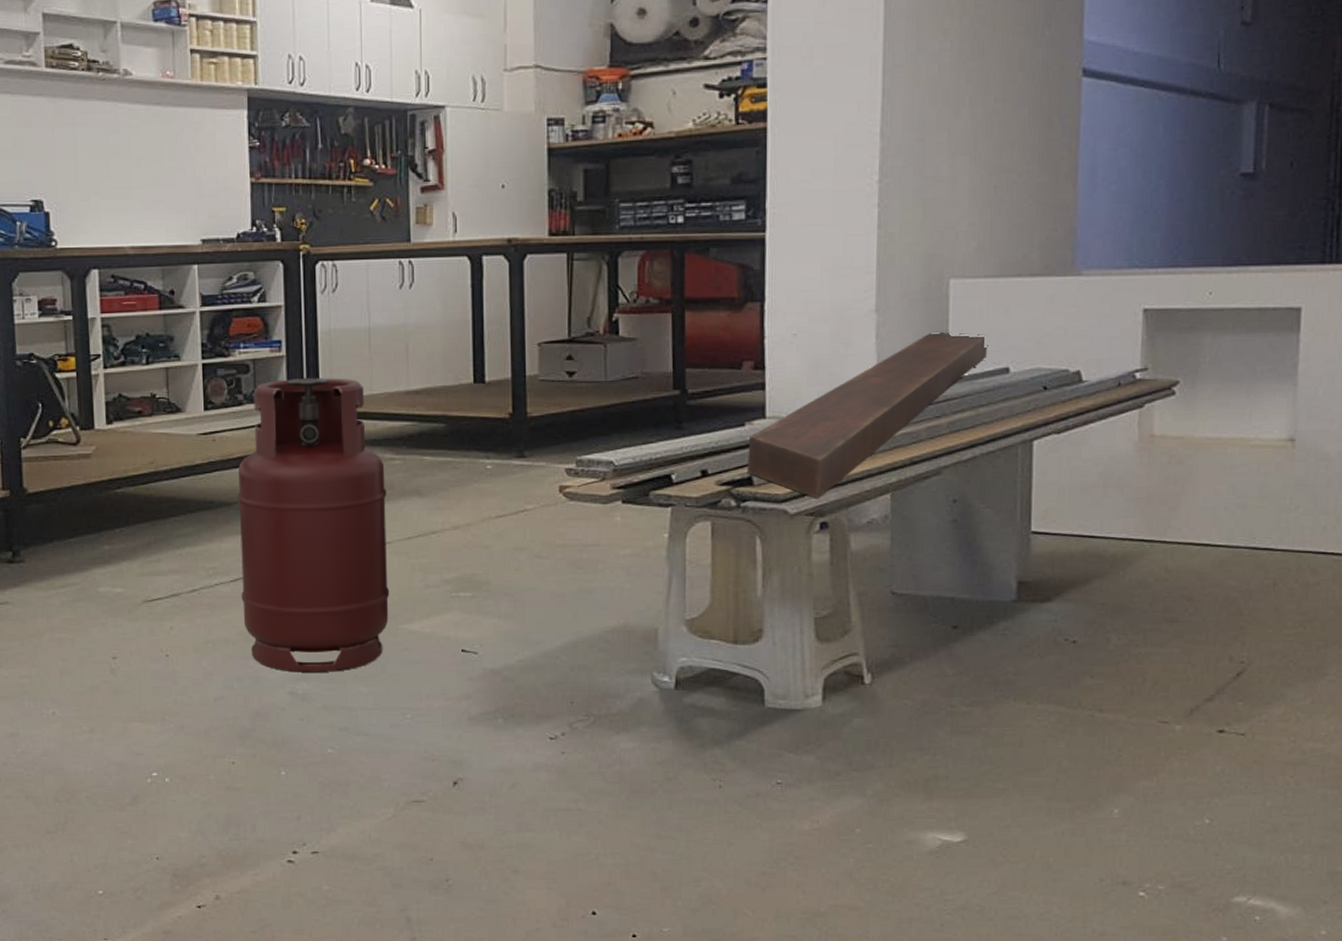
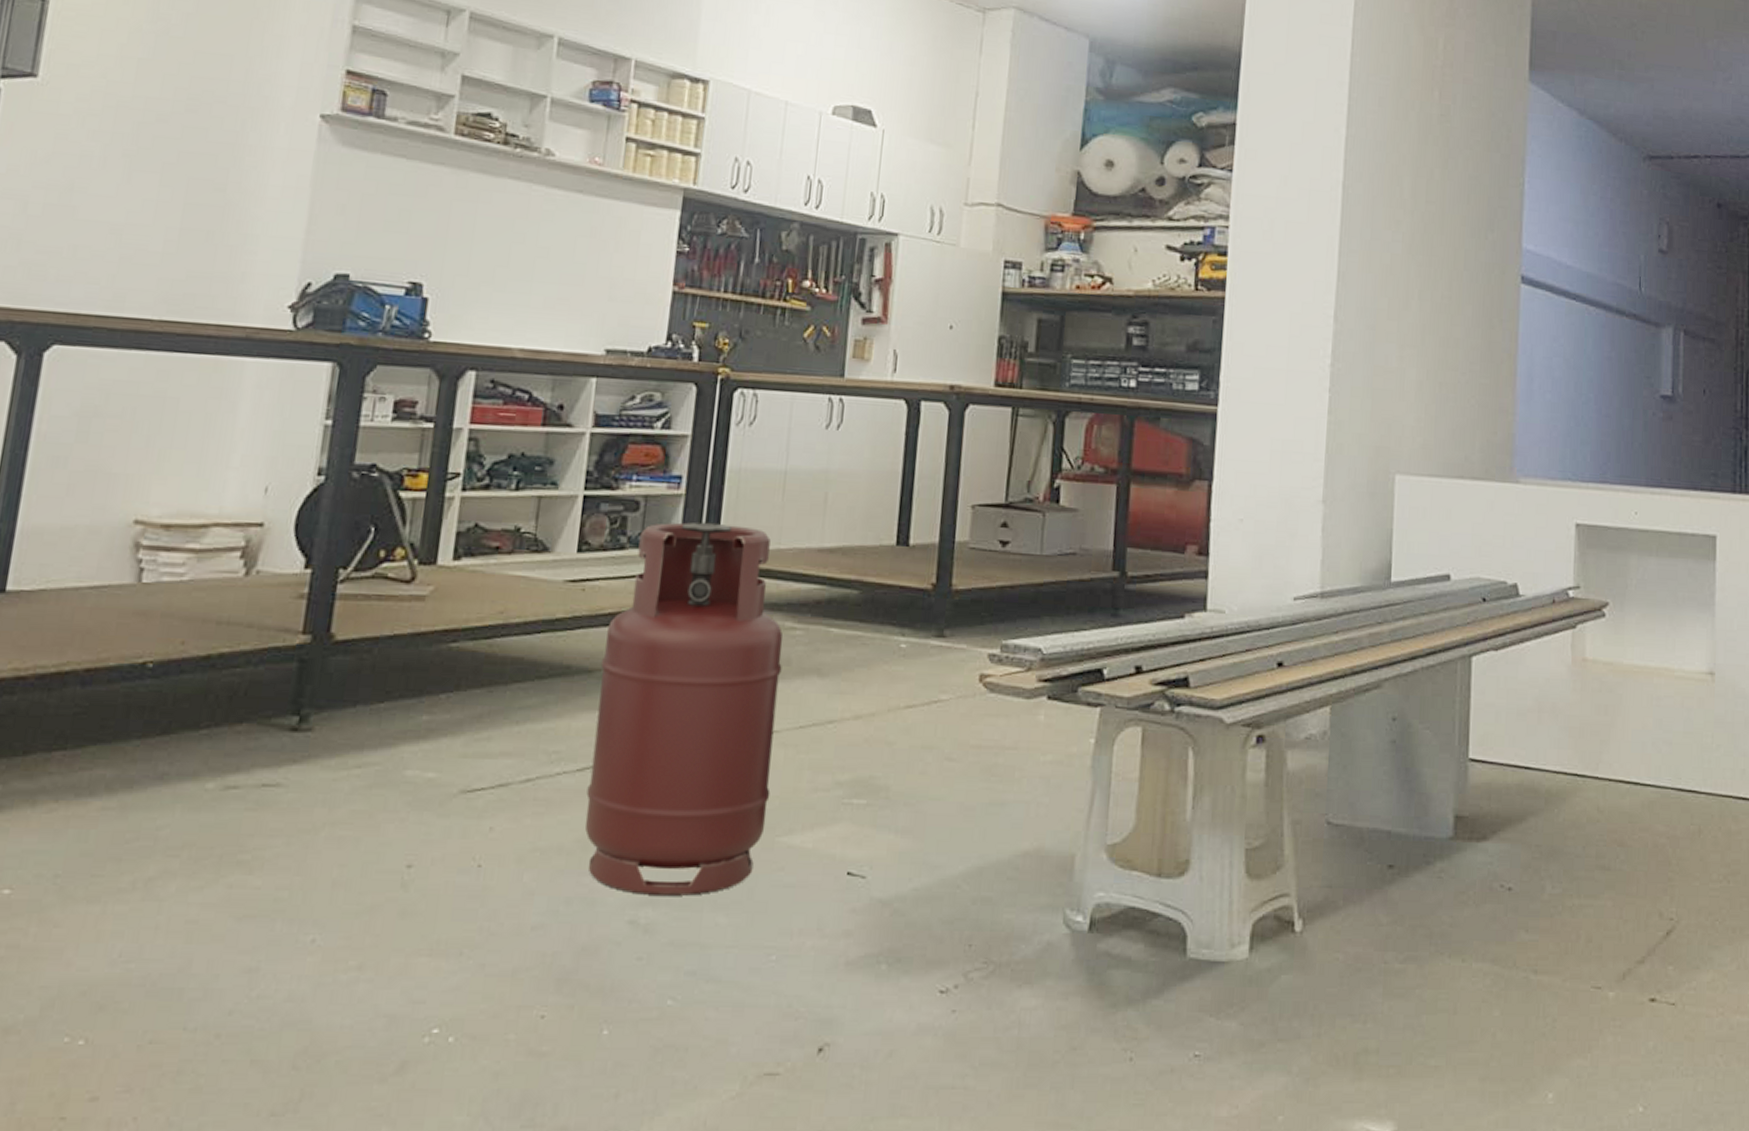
wooden plank: present [748,331,987,499] -> none [1184,529,1429,708]

